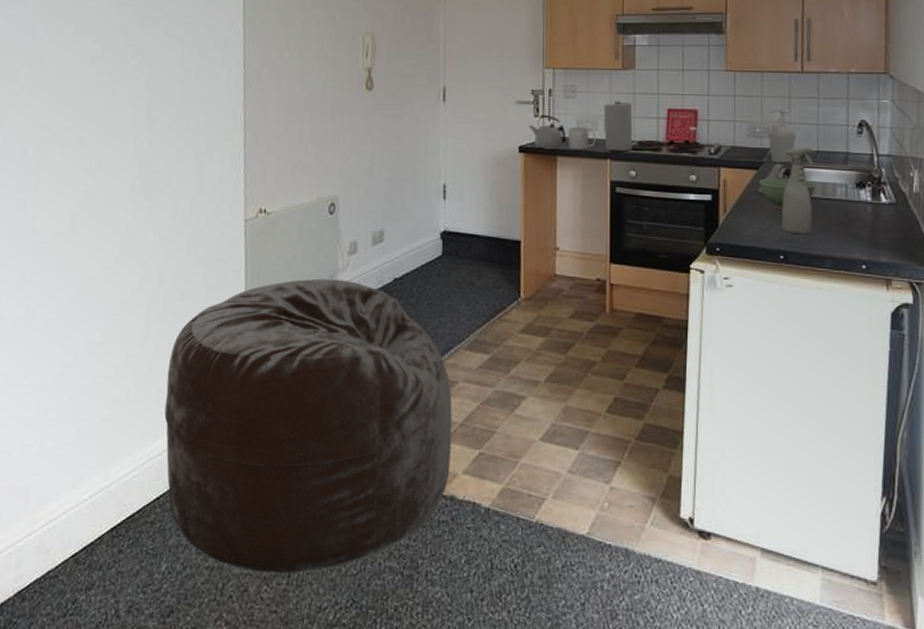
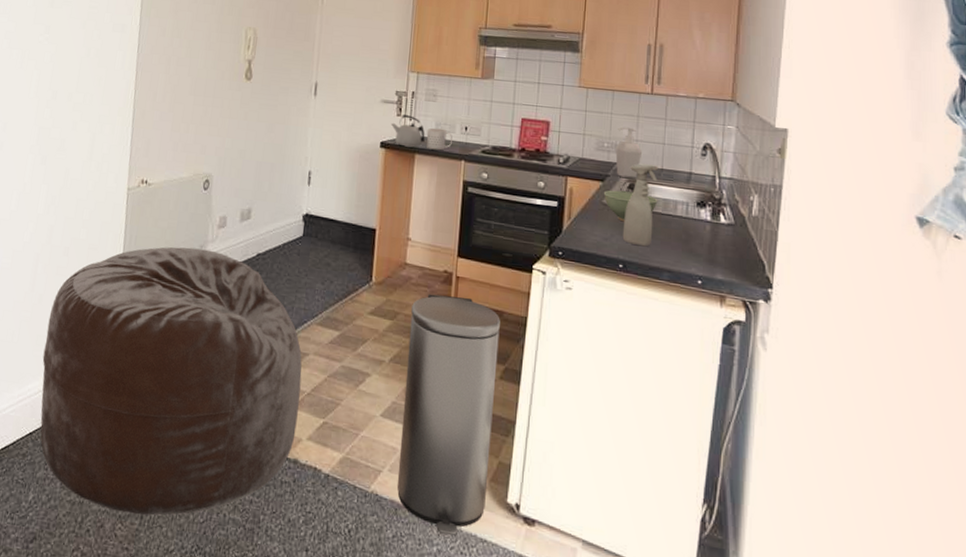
pedal bin: none [562,305,660,560] -> present [397,293,500,537]
paper towel holder: present [604,100,633,153] -> none [460,106,488,155]

